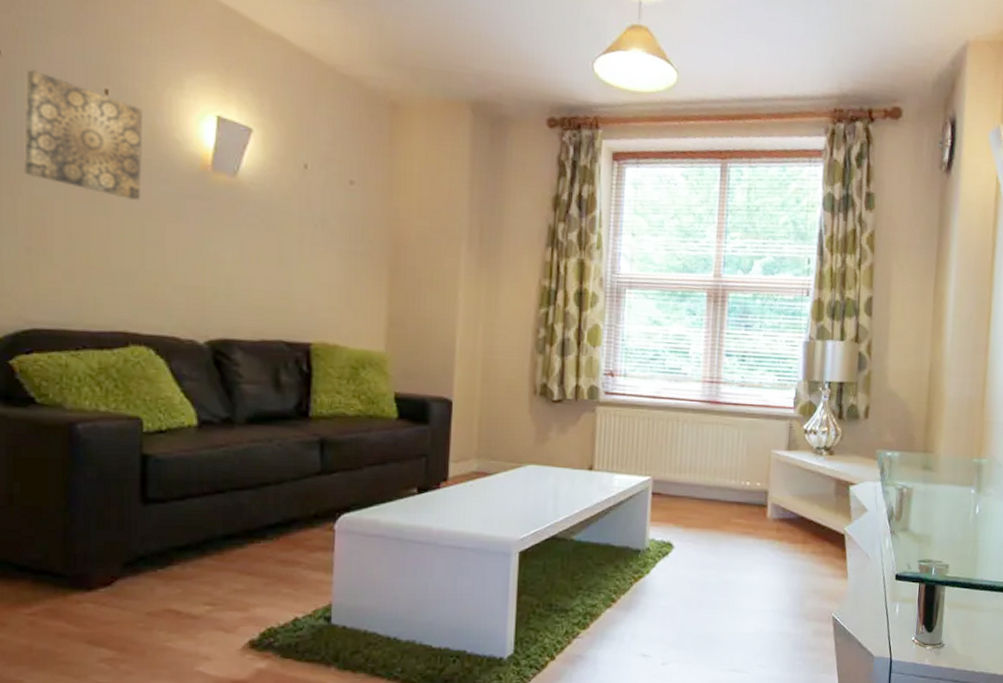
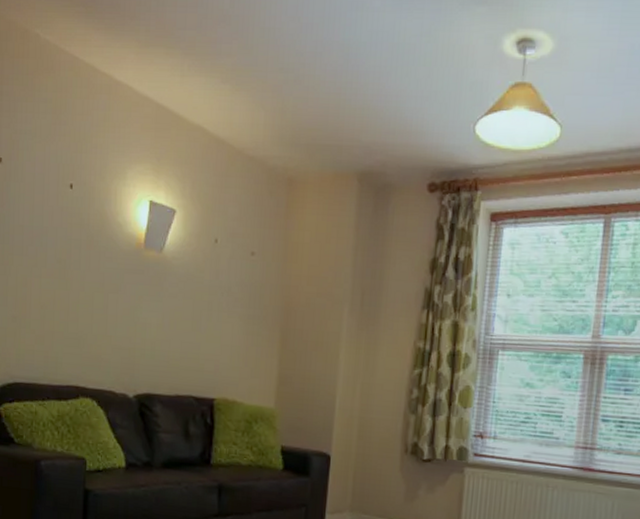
wall art: present [22,69,144,201] -> none [13,172,97,276]

